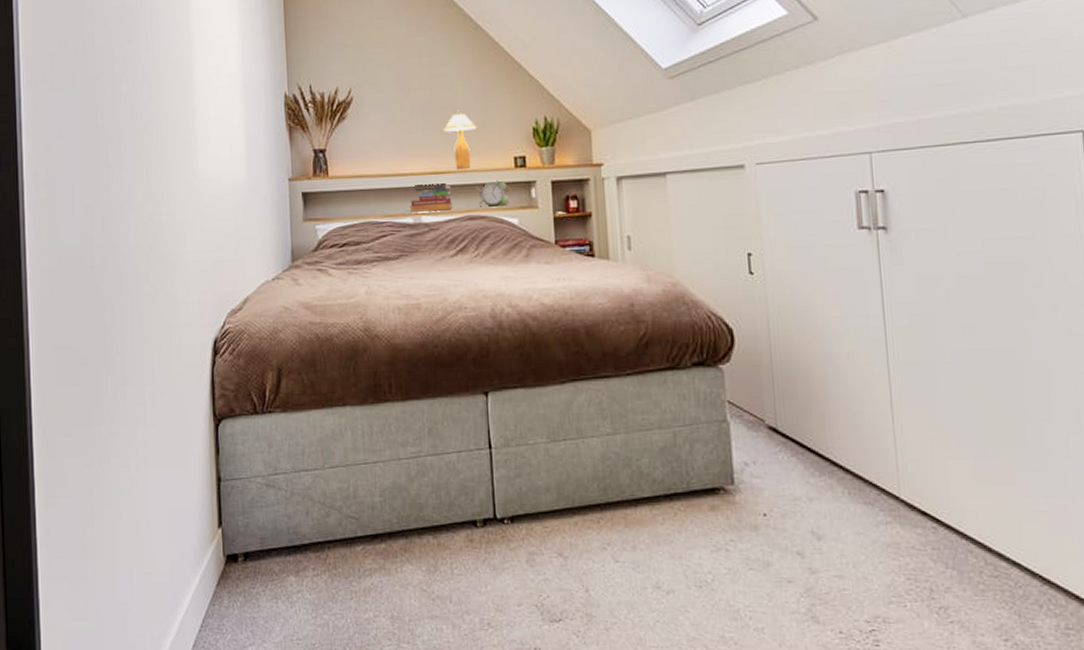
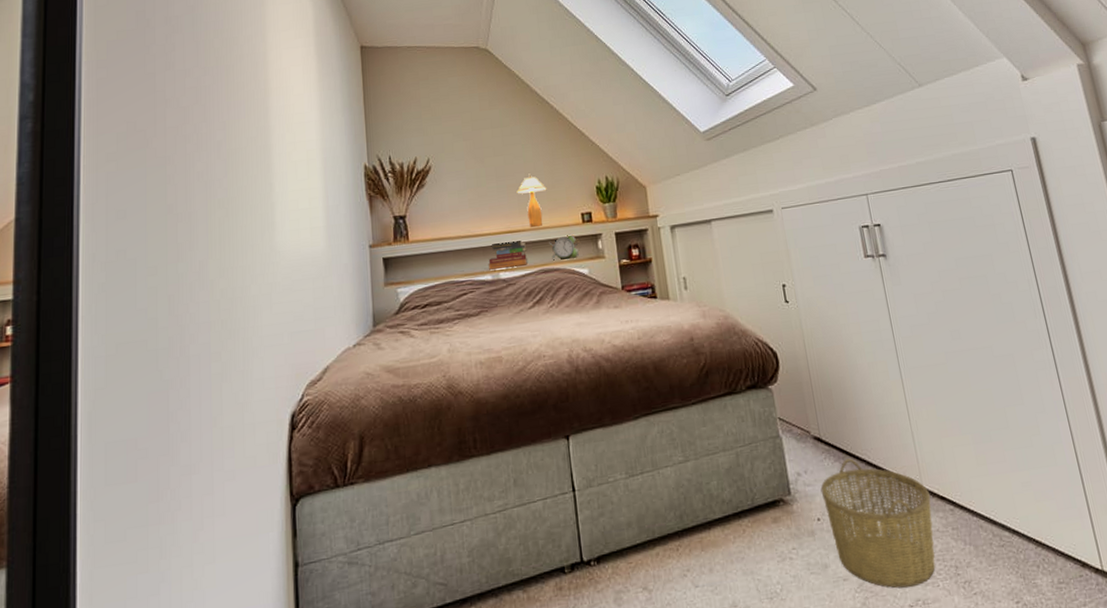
basket: none [770,455,909,602] -> present [820,458,935,588]

